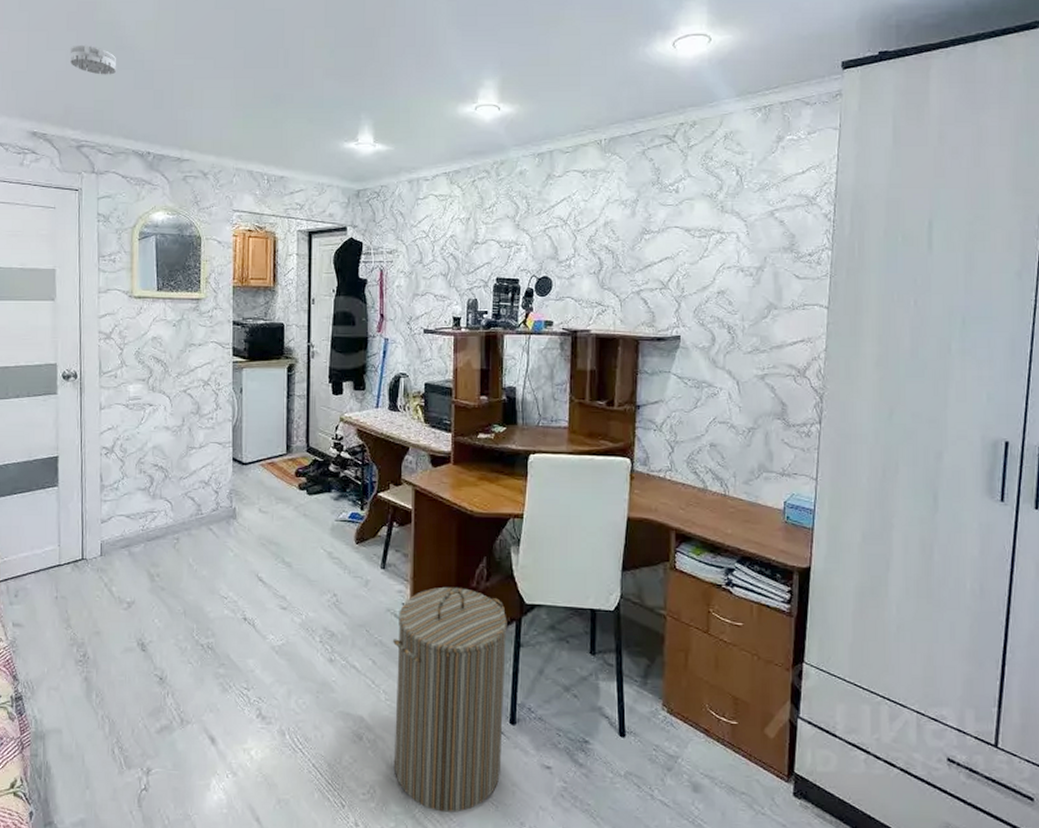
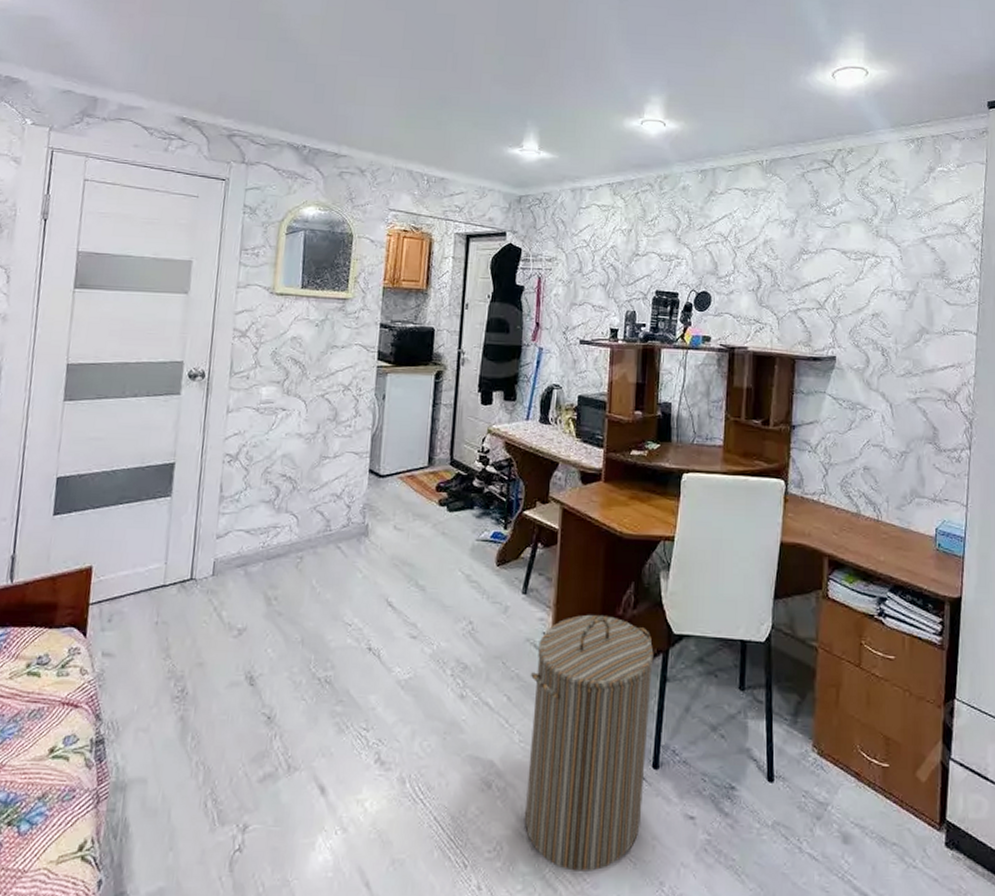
smoke detector: present [69,44,116,75] -> none [228,34,278,66]

